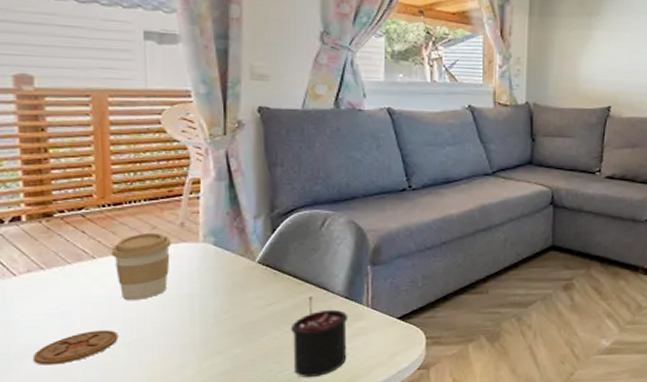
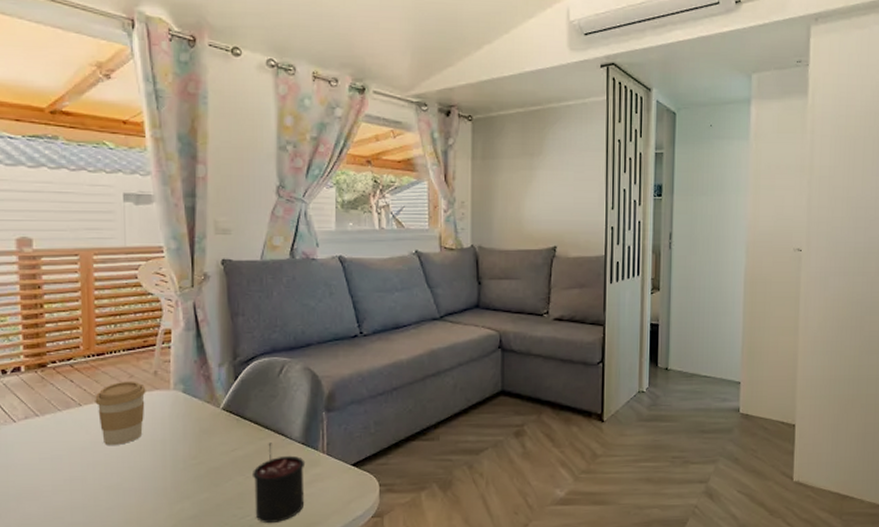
coaster: present [32,330,119,366] -> none [28,474,100,507]

